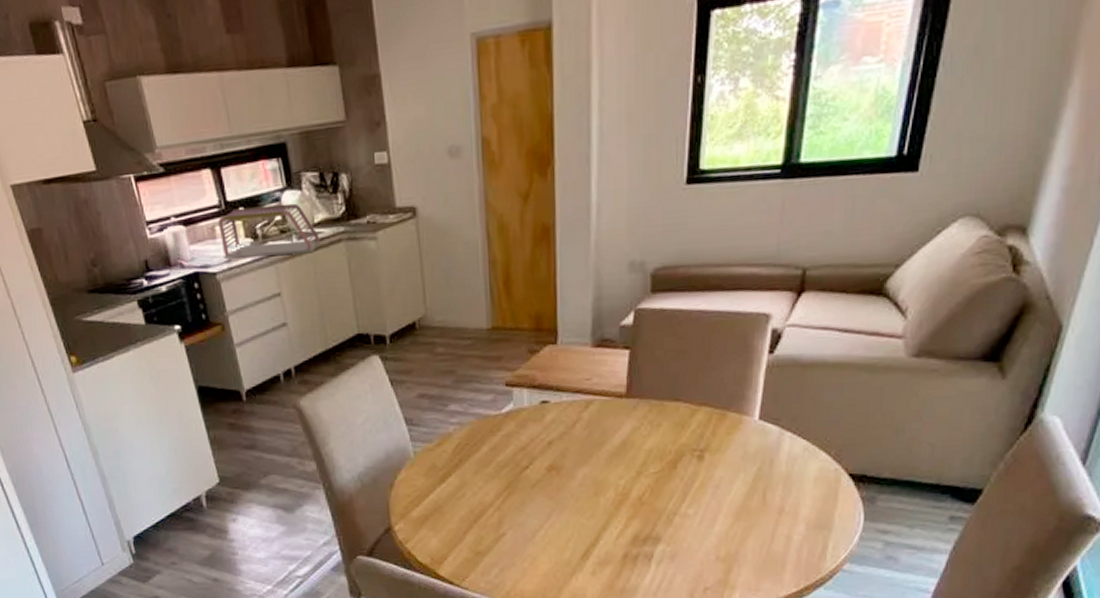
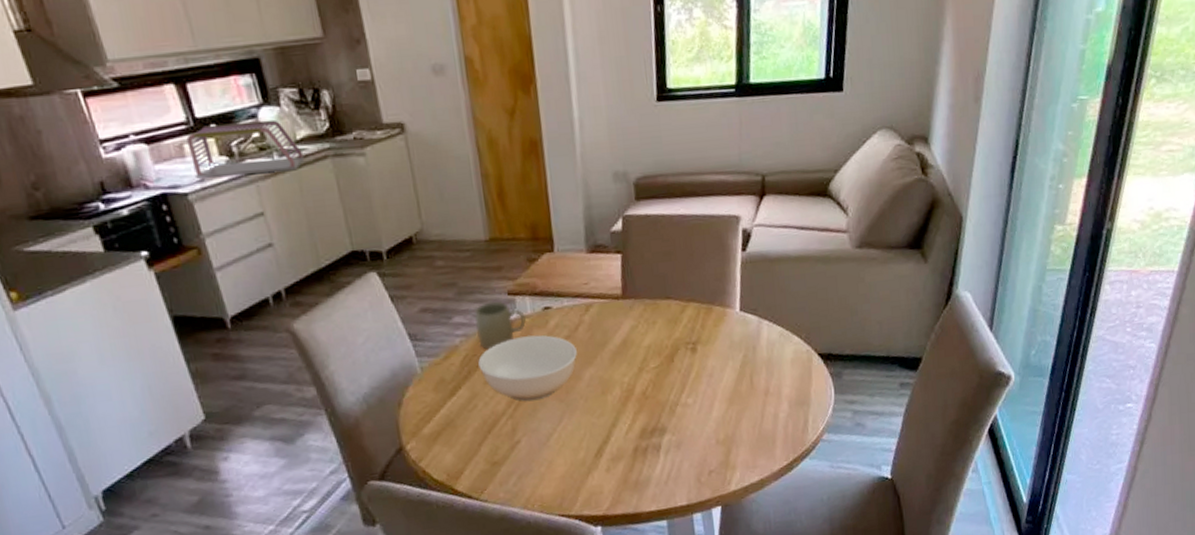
mug: none [470,391,521,440] -> present [474,301,526,350]
bowl: none [470,429,572,494] -> present [478,335,577,401]

